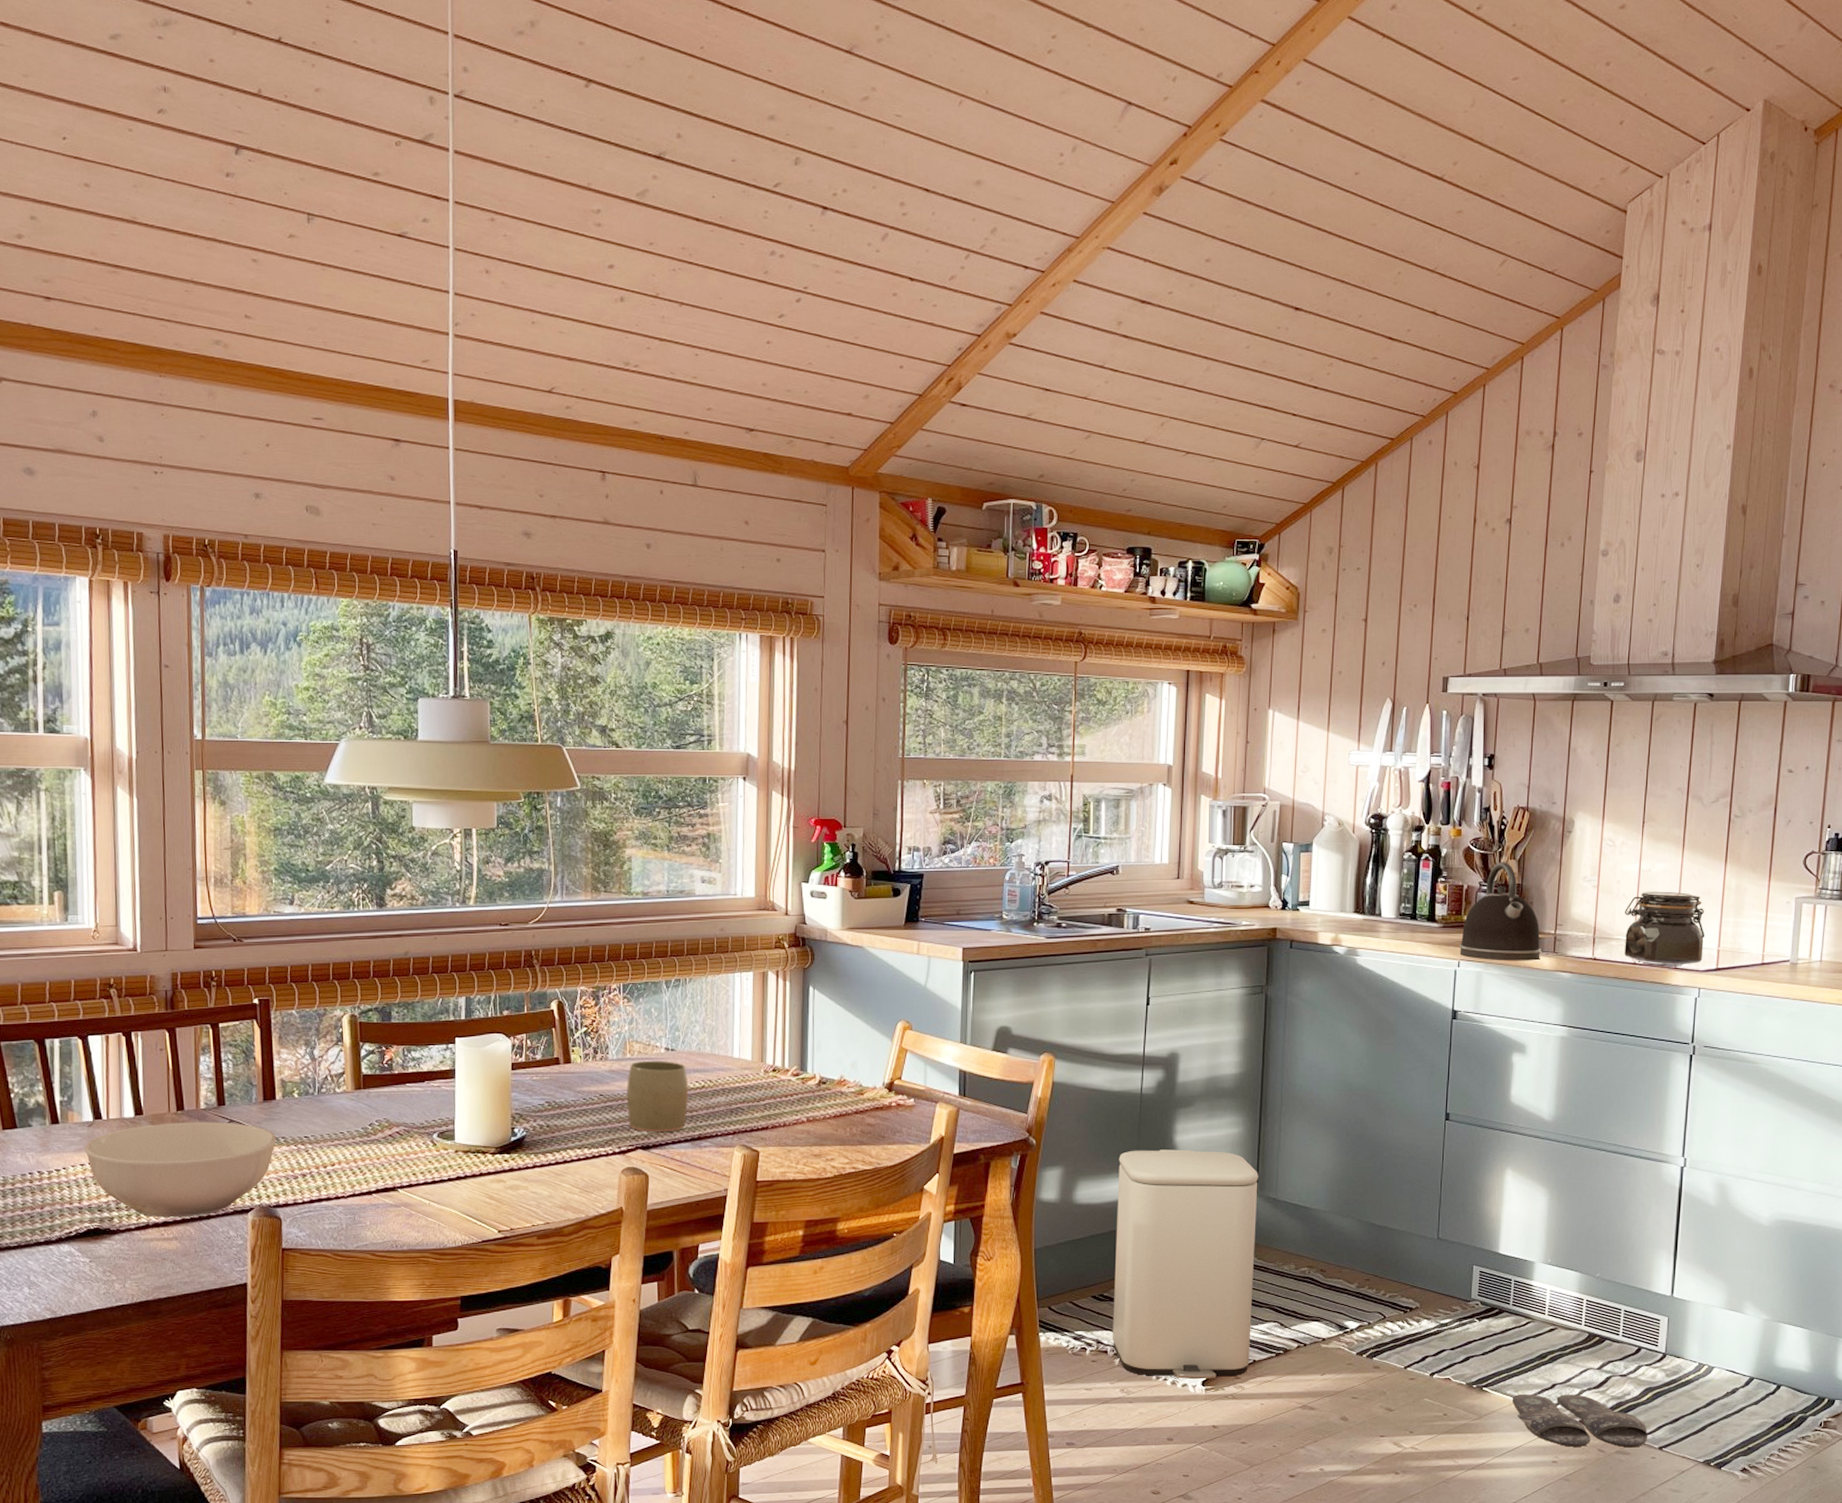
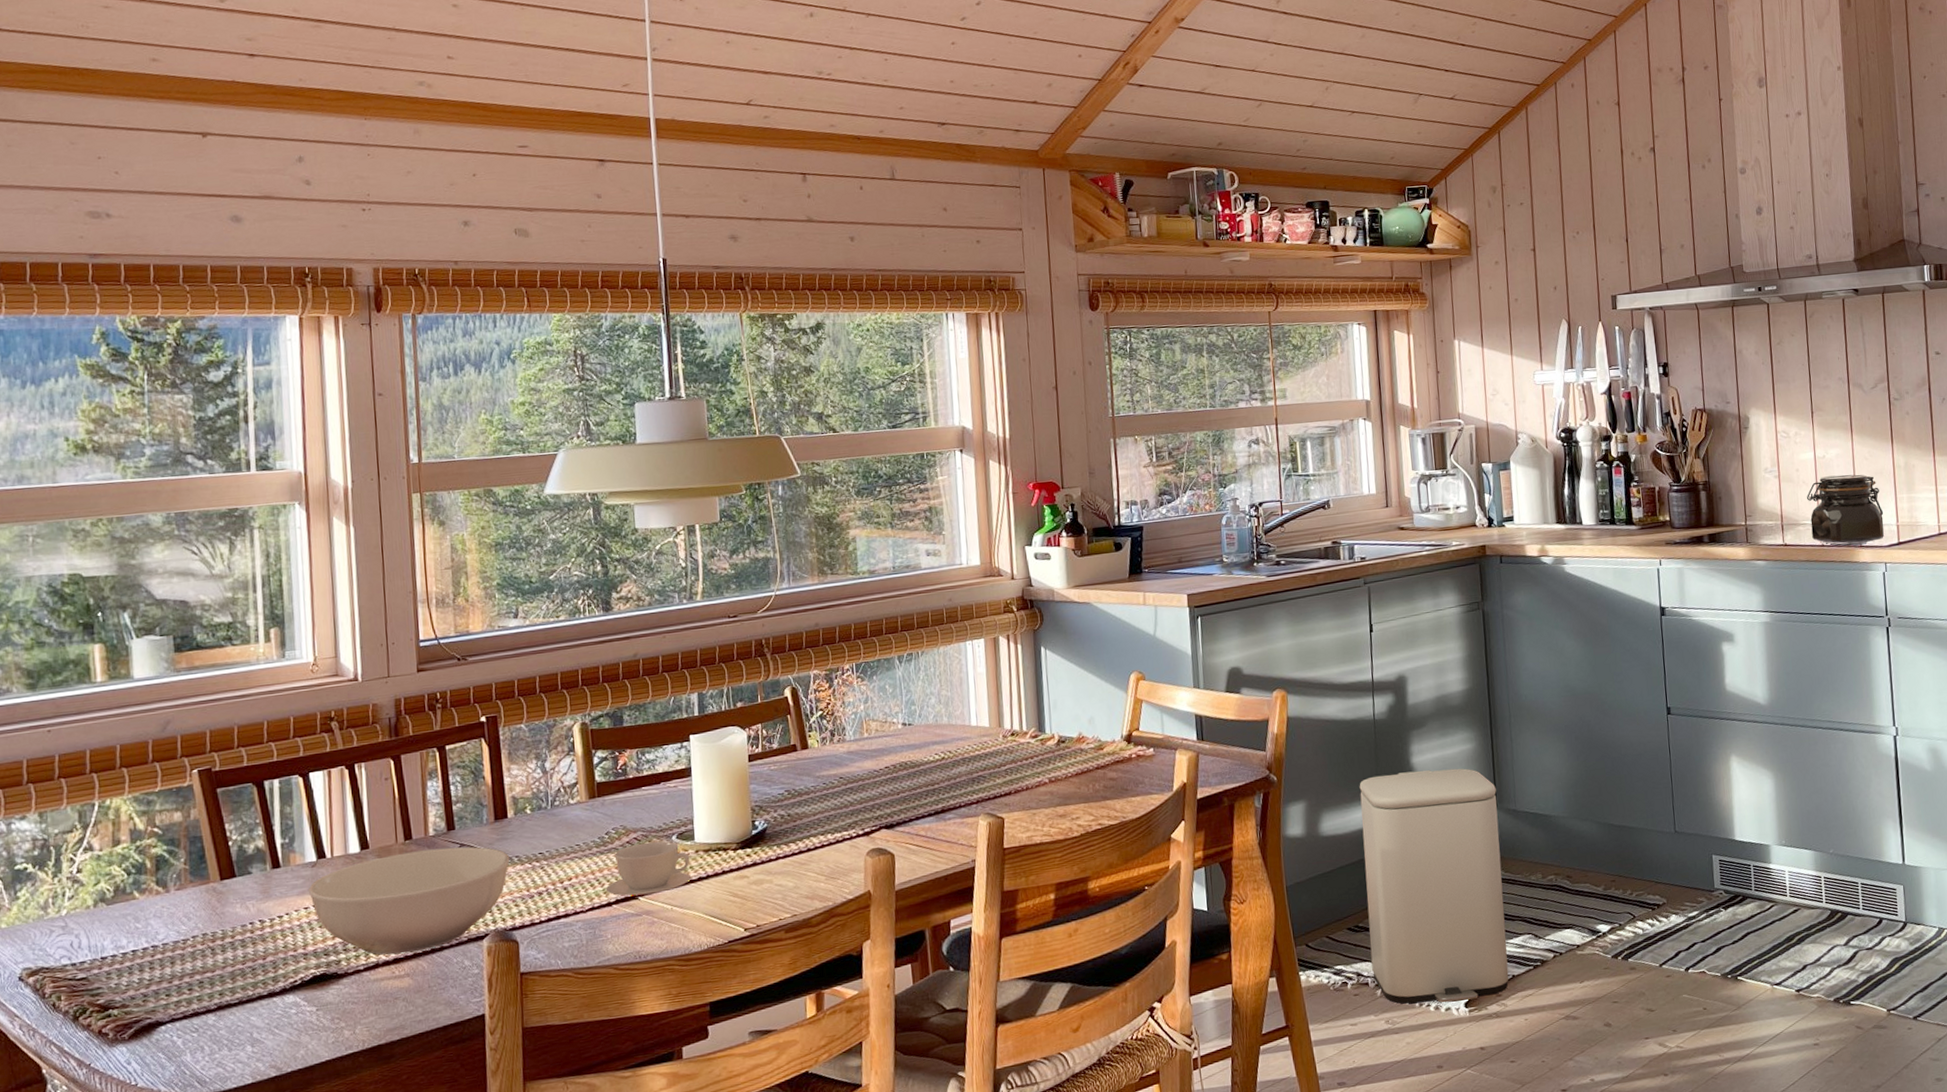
teacup: none [366,1137,450,1188] -> present [605,841,691,896]
mug: present [627,1060,689,1133] -> none [866,736,930,811]
kettle: present [1459,862,1542,961] -> none [1658,461,1736,557]
slippers: present [1512,1393,1647,1448] -> none [1767,973,1901,1028]

